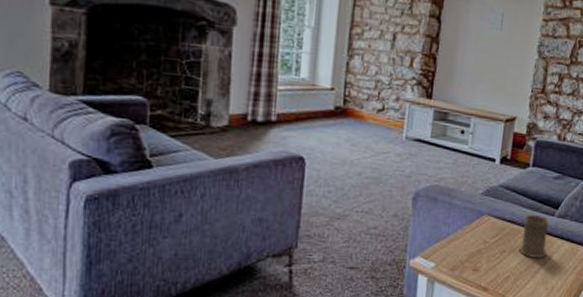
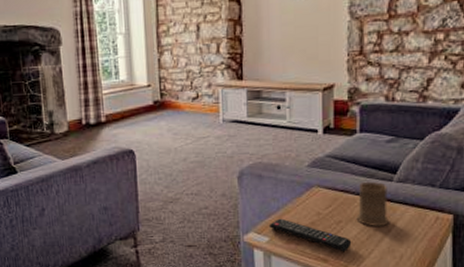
remote control: none [436,244,512,282] -> present [269,218,352,252]

